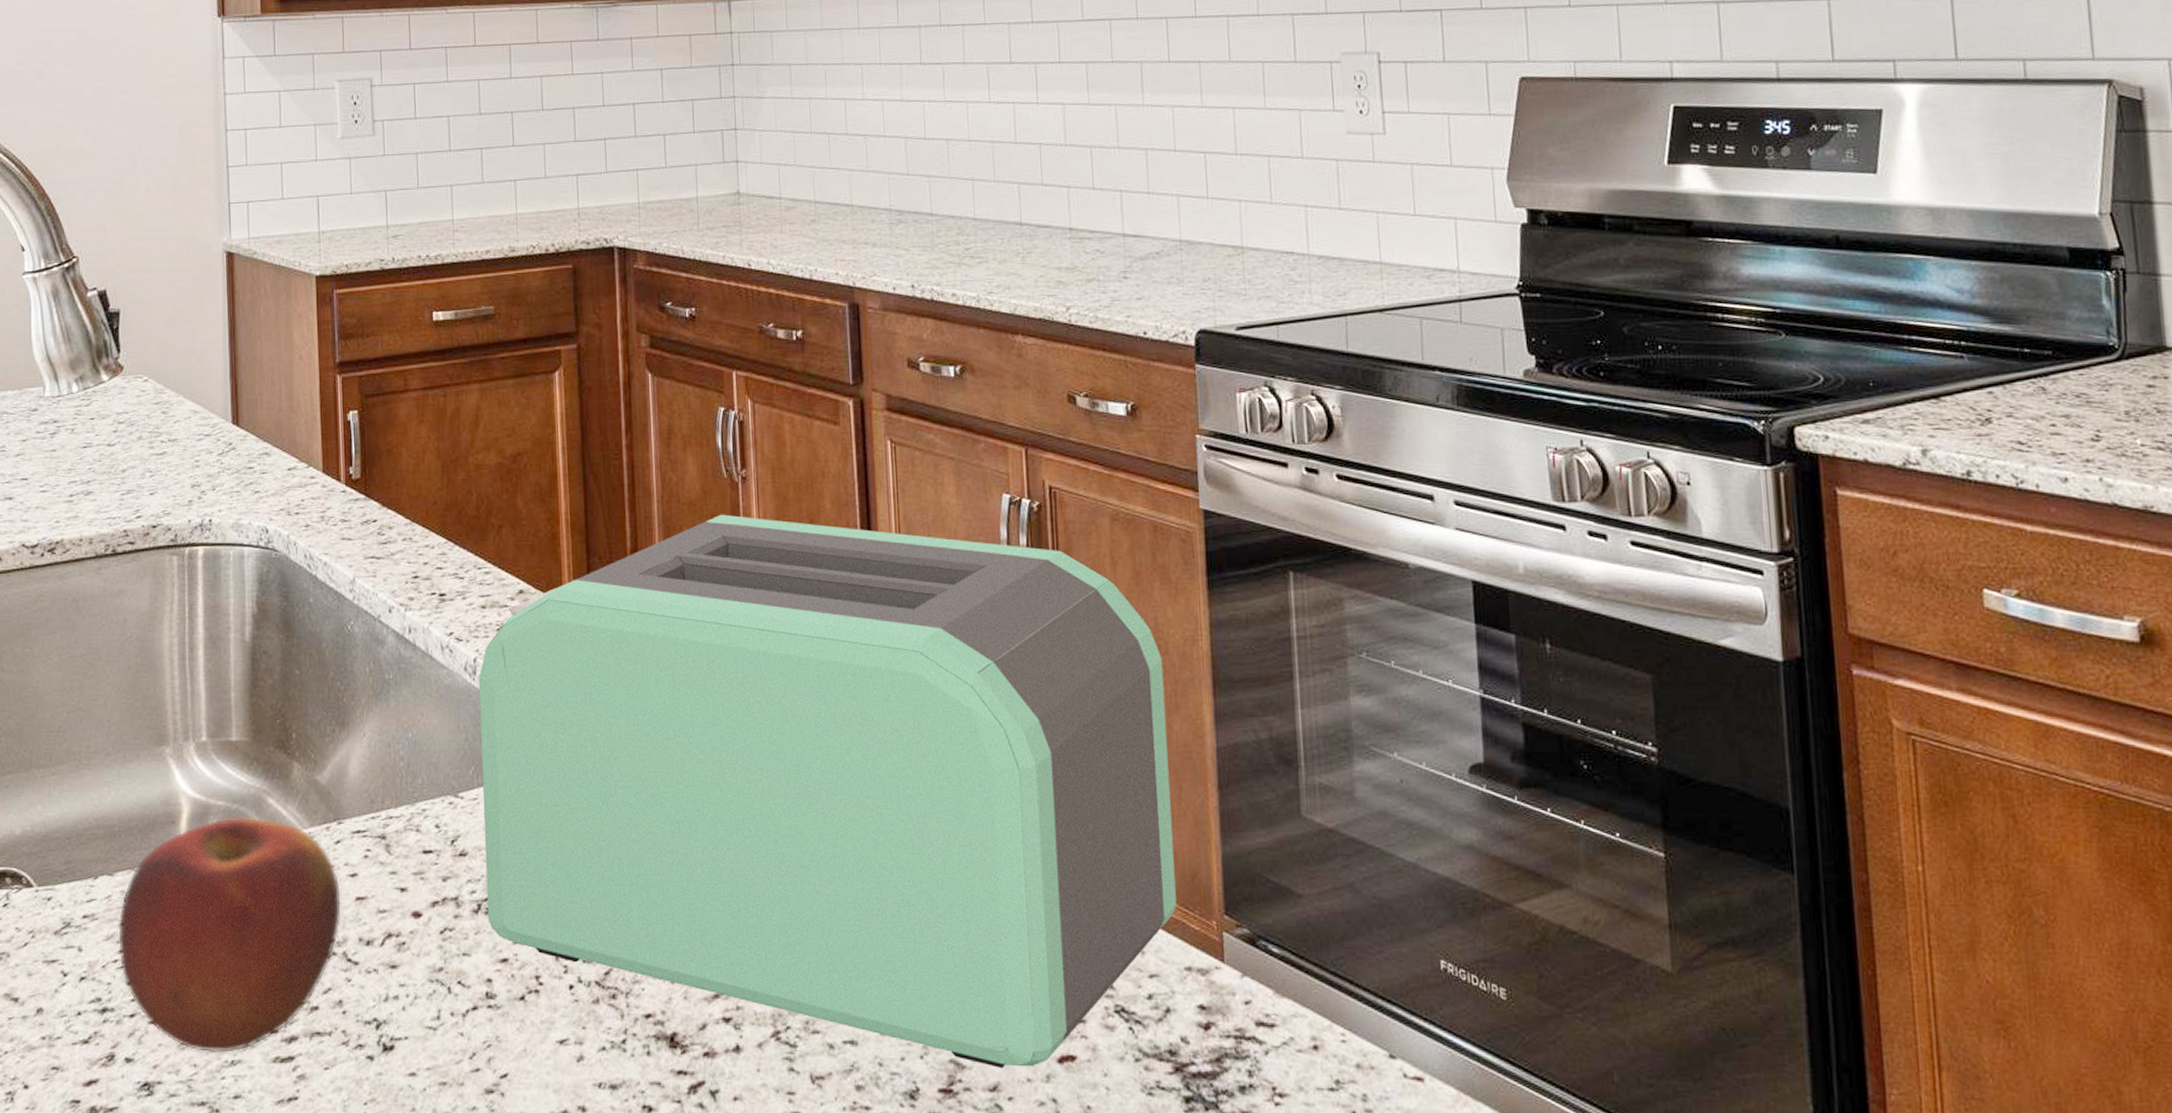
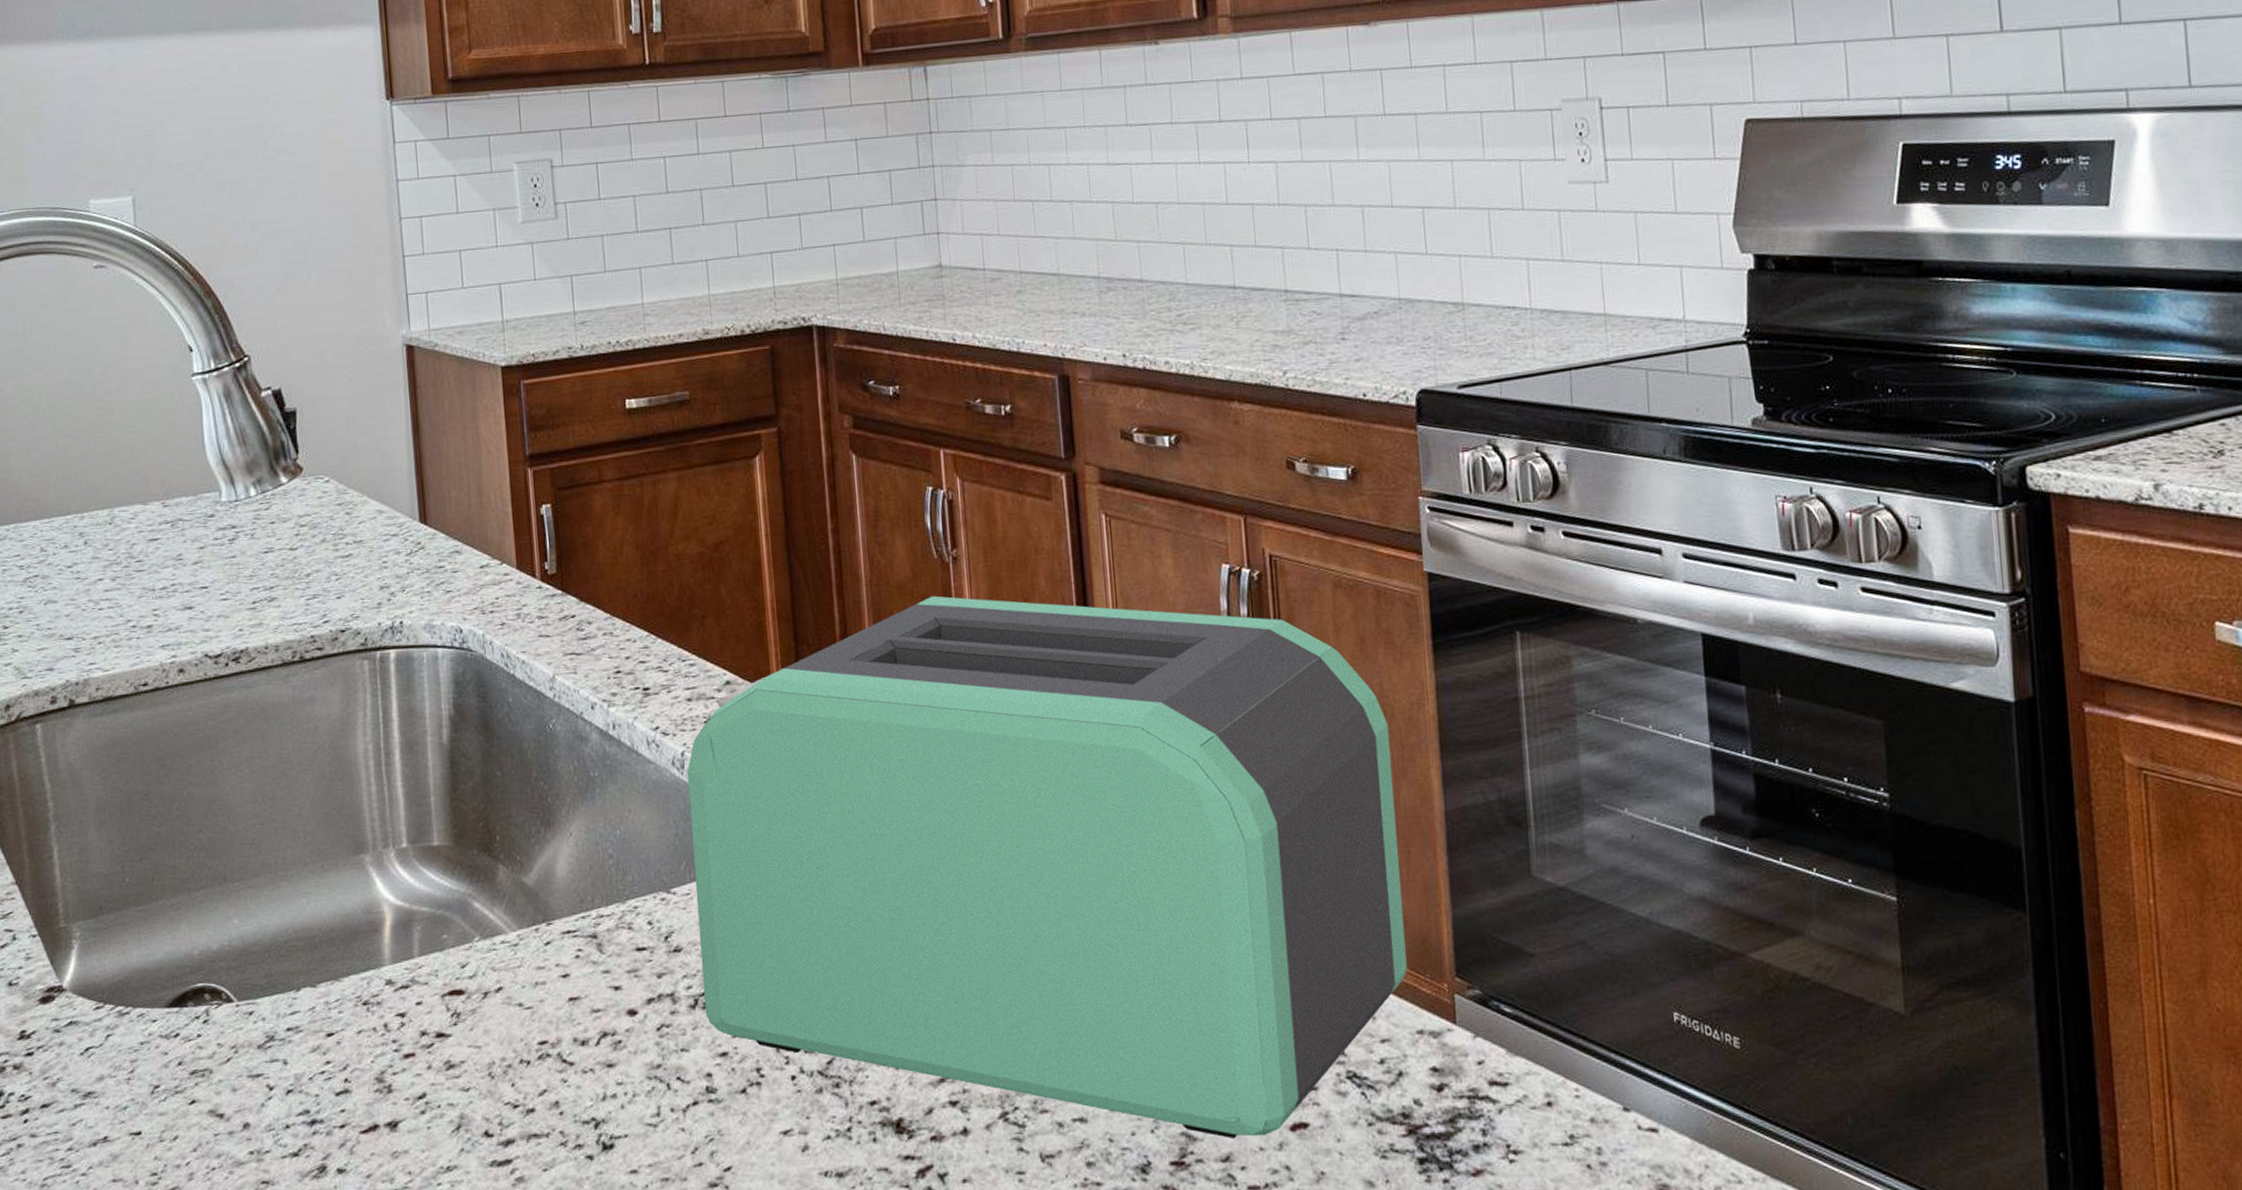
apple: present [117,817,342,1054] -> none [323,922,555,1160]

